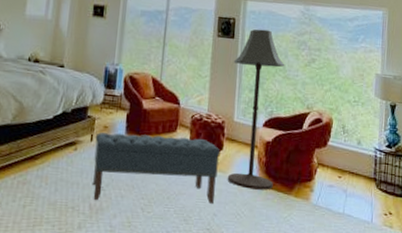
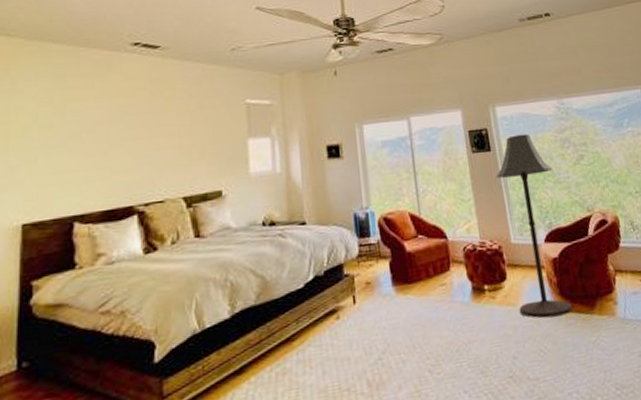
bench: present [93,132,221,205] -> none [358,271,511,375]

